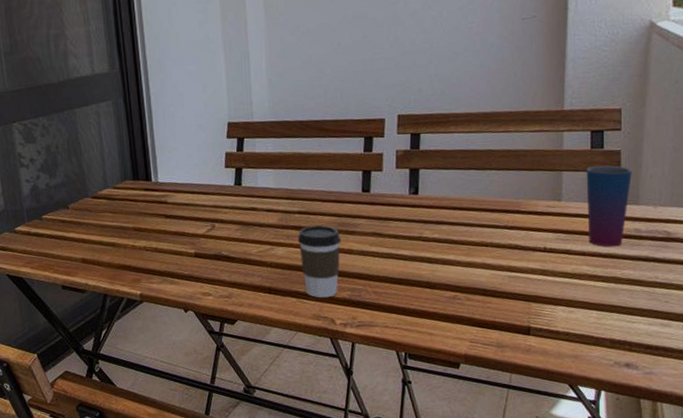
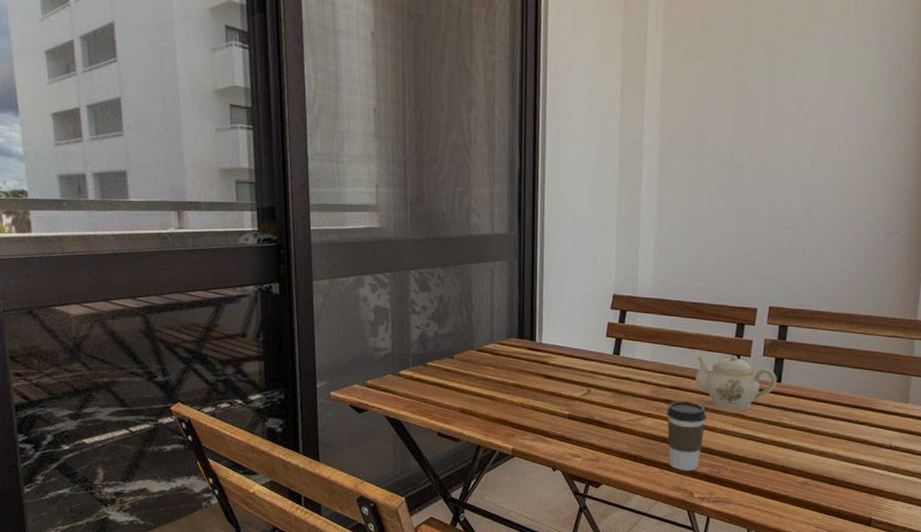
teapot: none [323,171,414,231] -> present [695,354,777,412]

